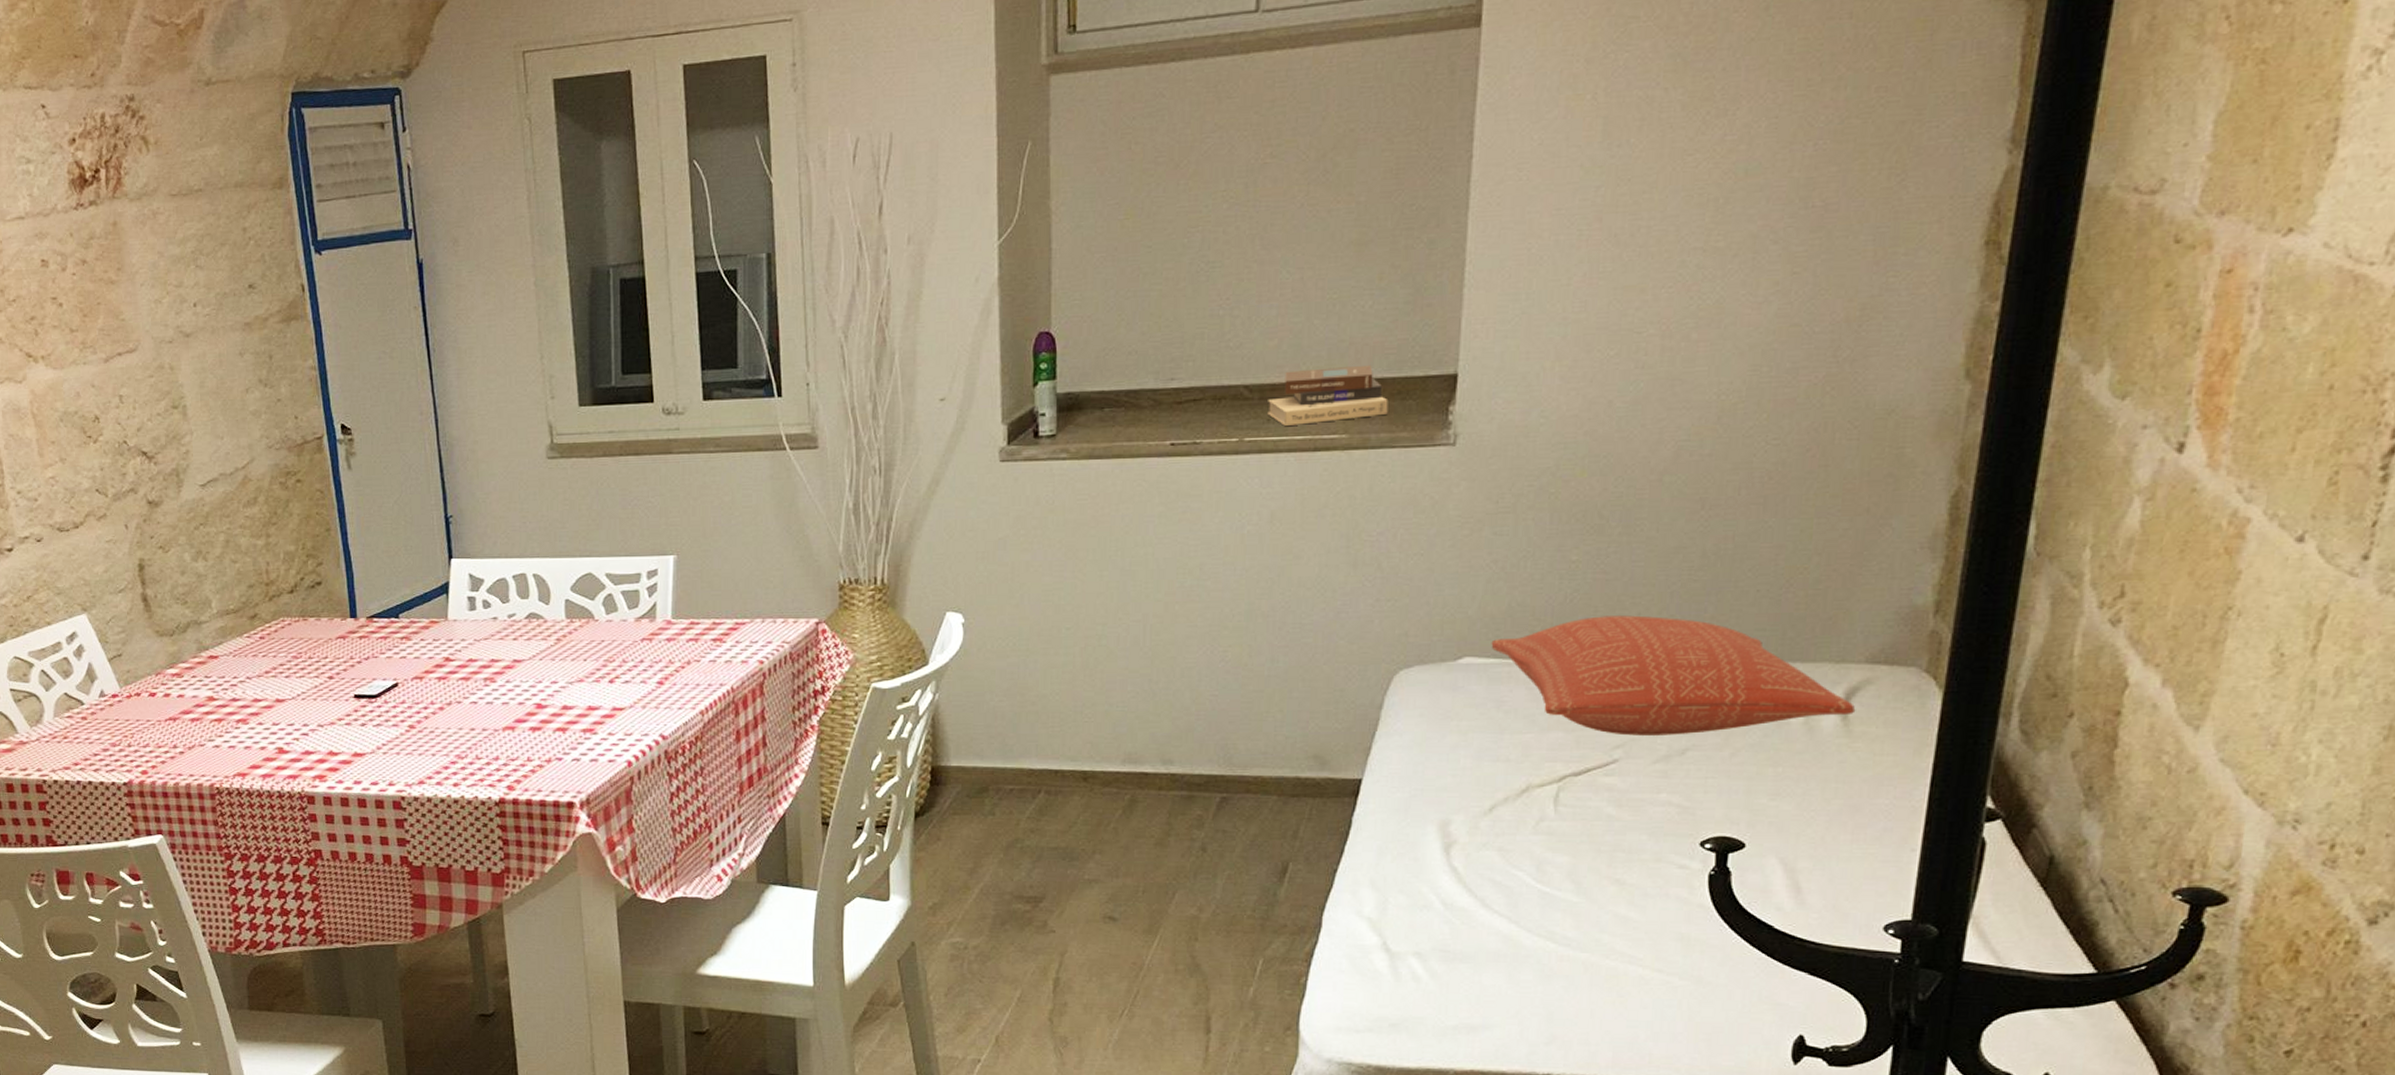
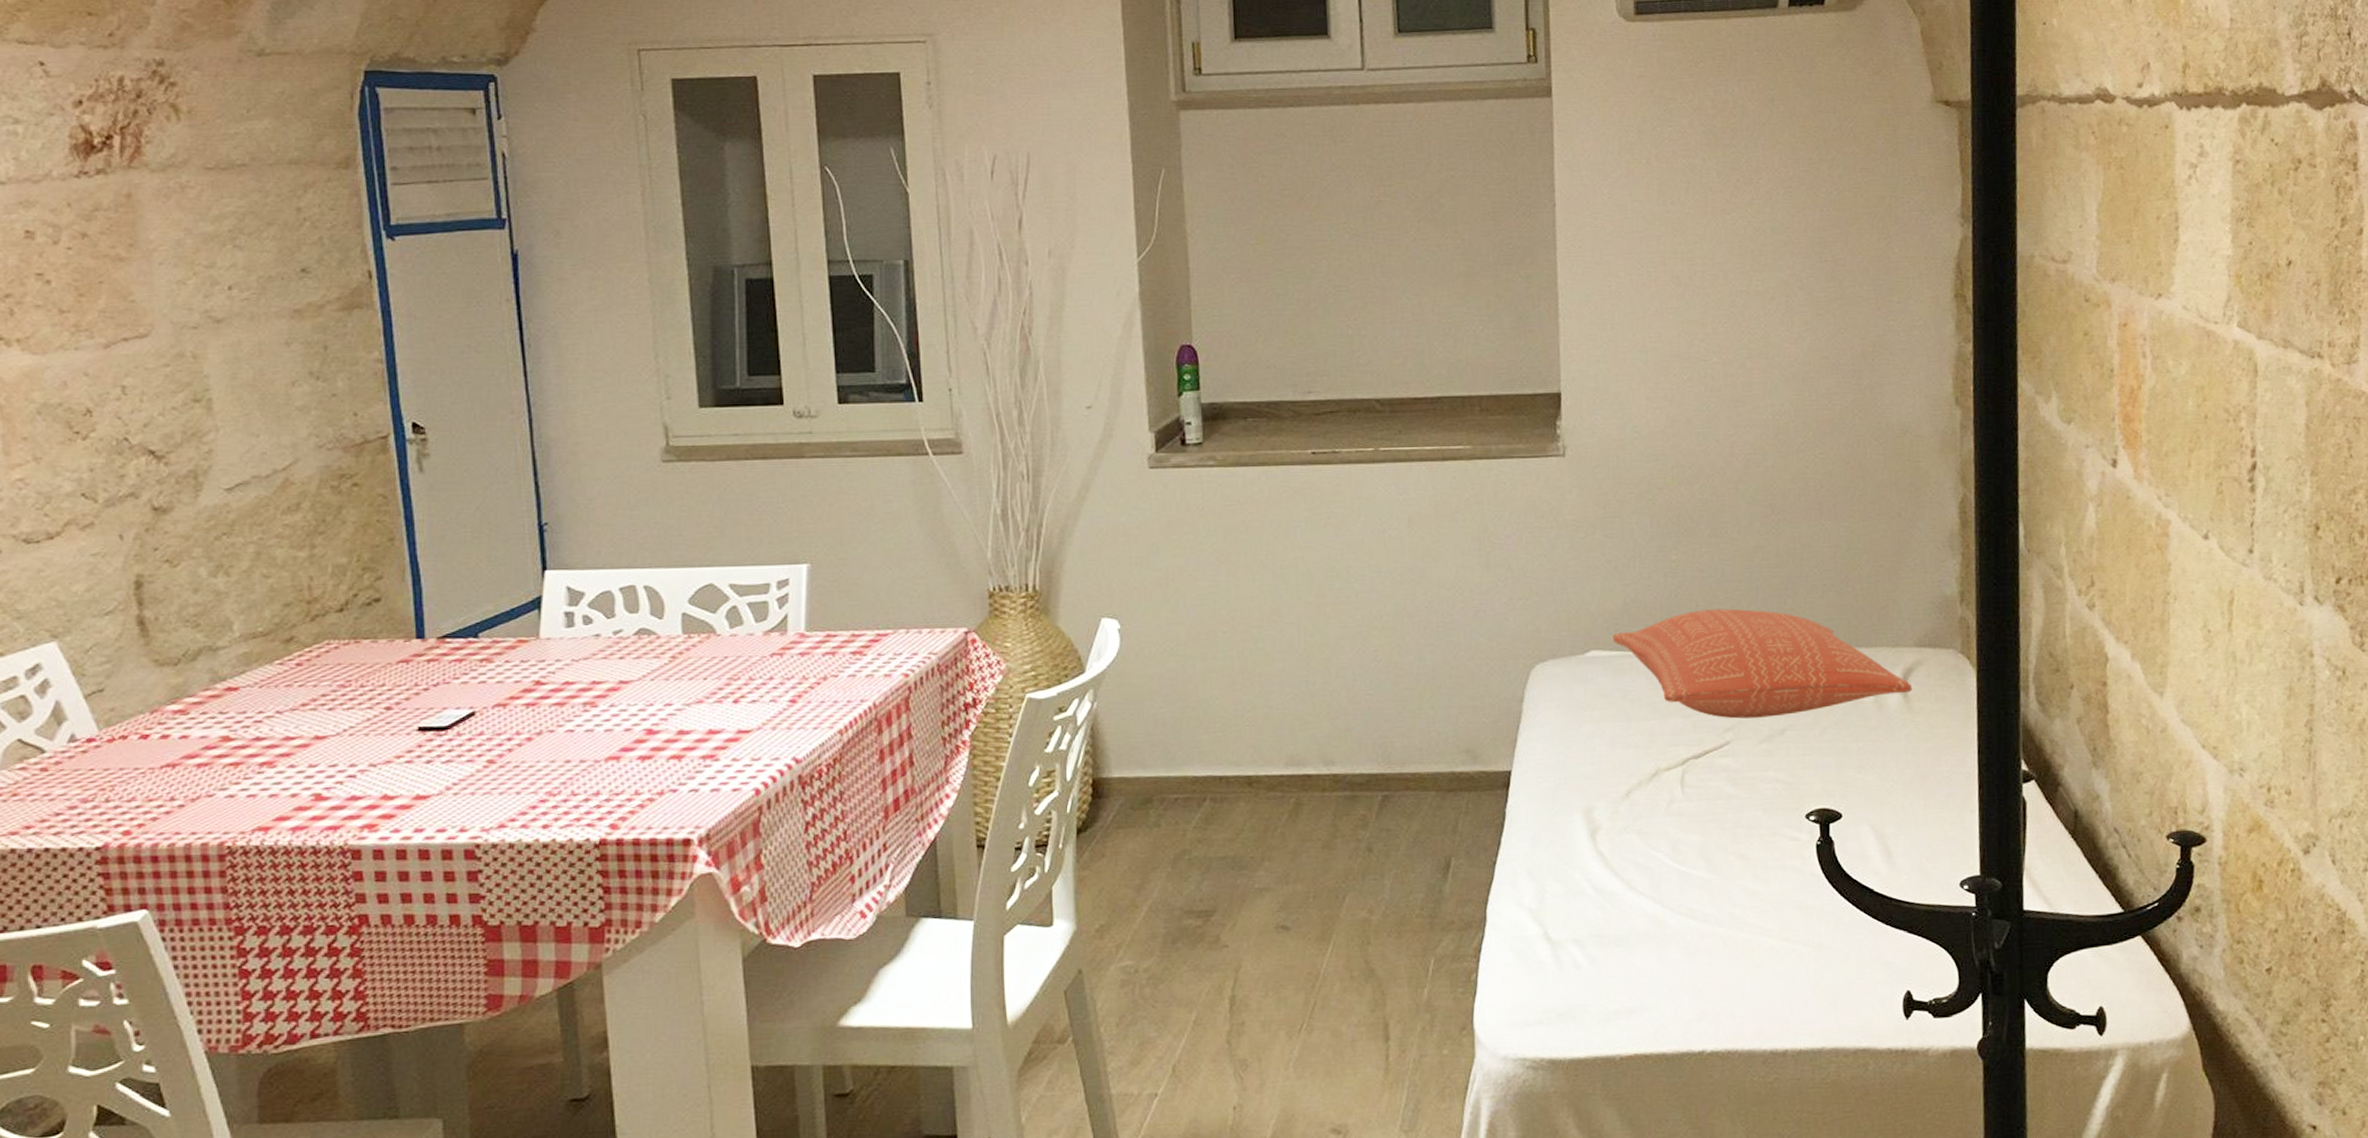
books: present [1267,364,1388,427] -> none [1398,383,1504,438]

